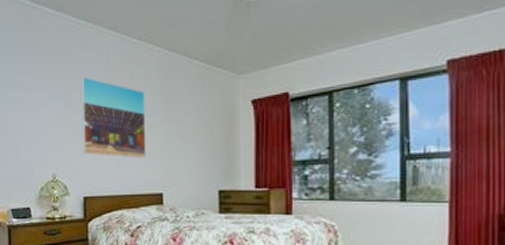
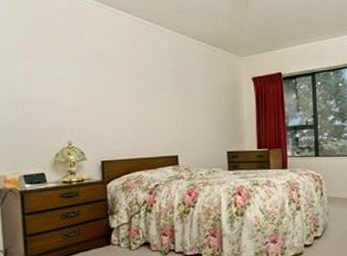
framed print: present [81,76,146,158] -> none [94,52,162,126]

